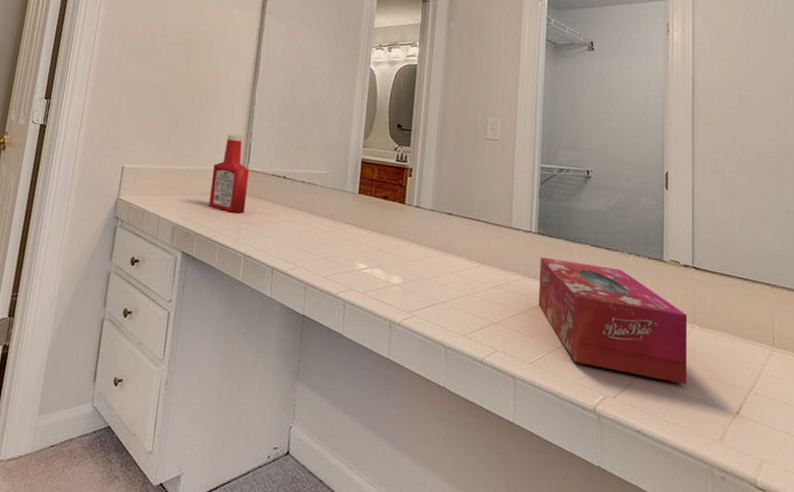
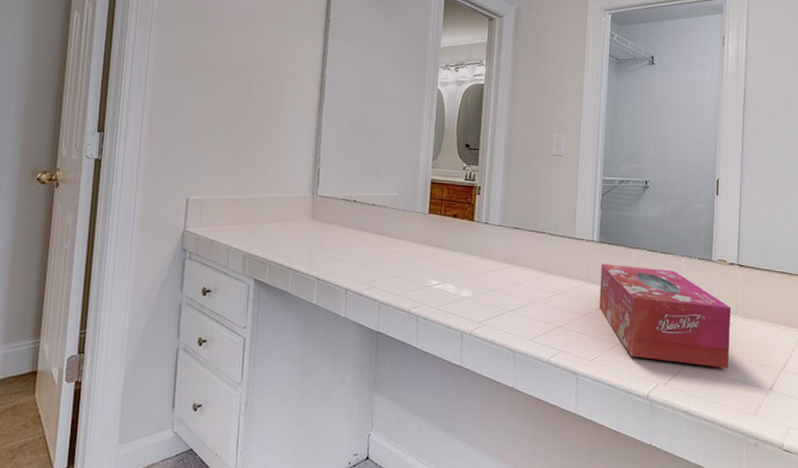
ketchup bottle: present [208,134,249,213] -> none [279,161,319,239]

